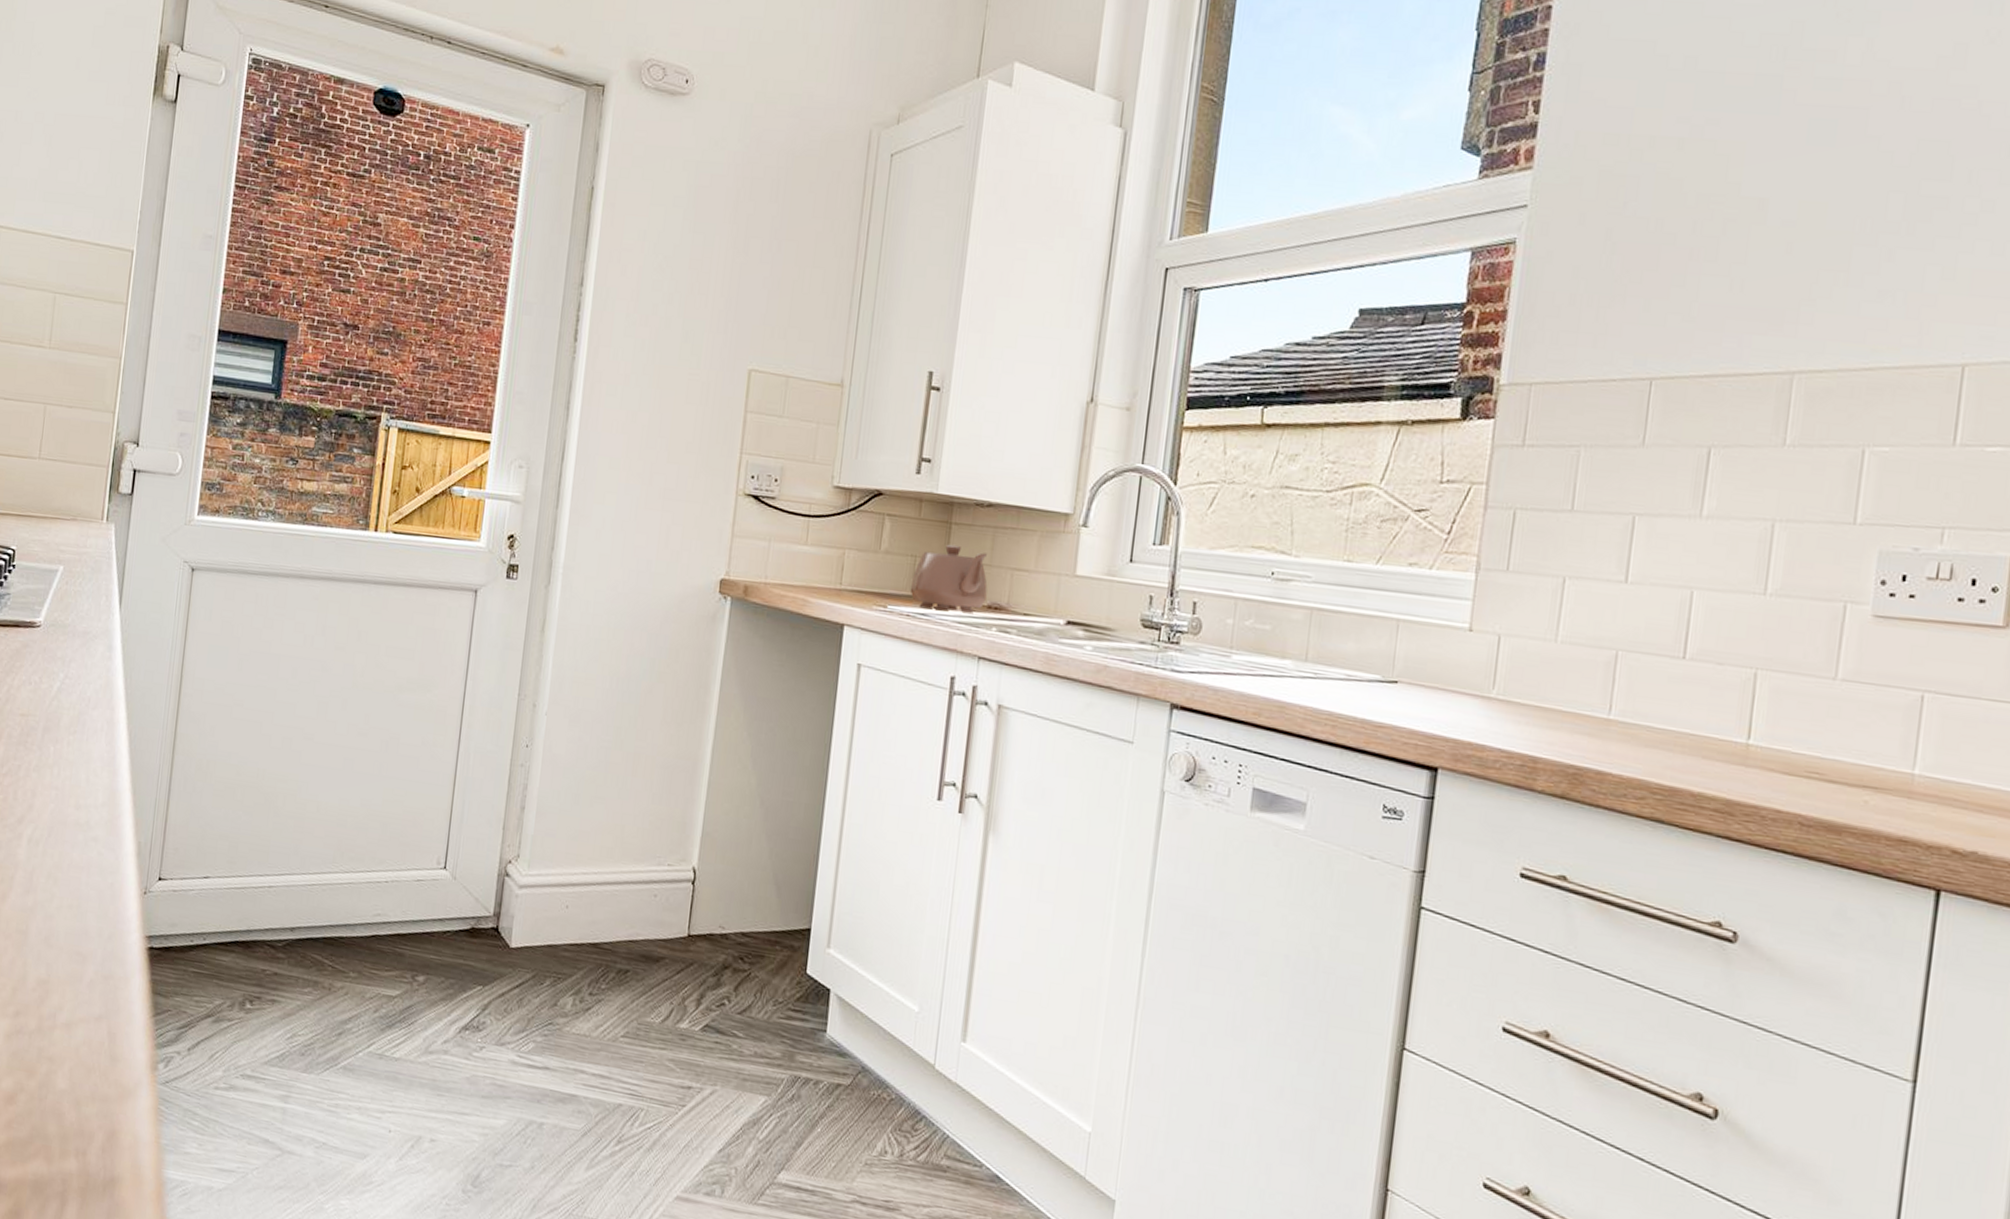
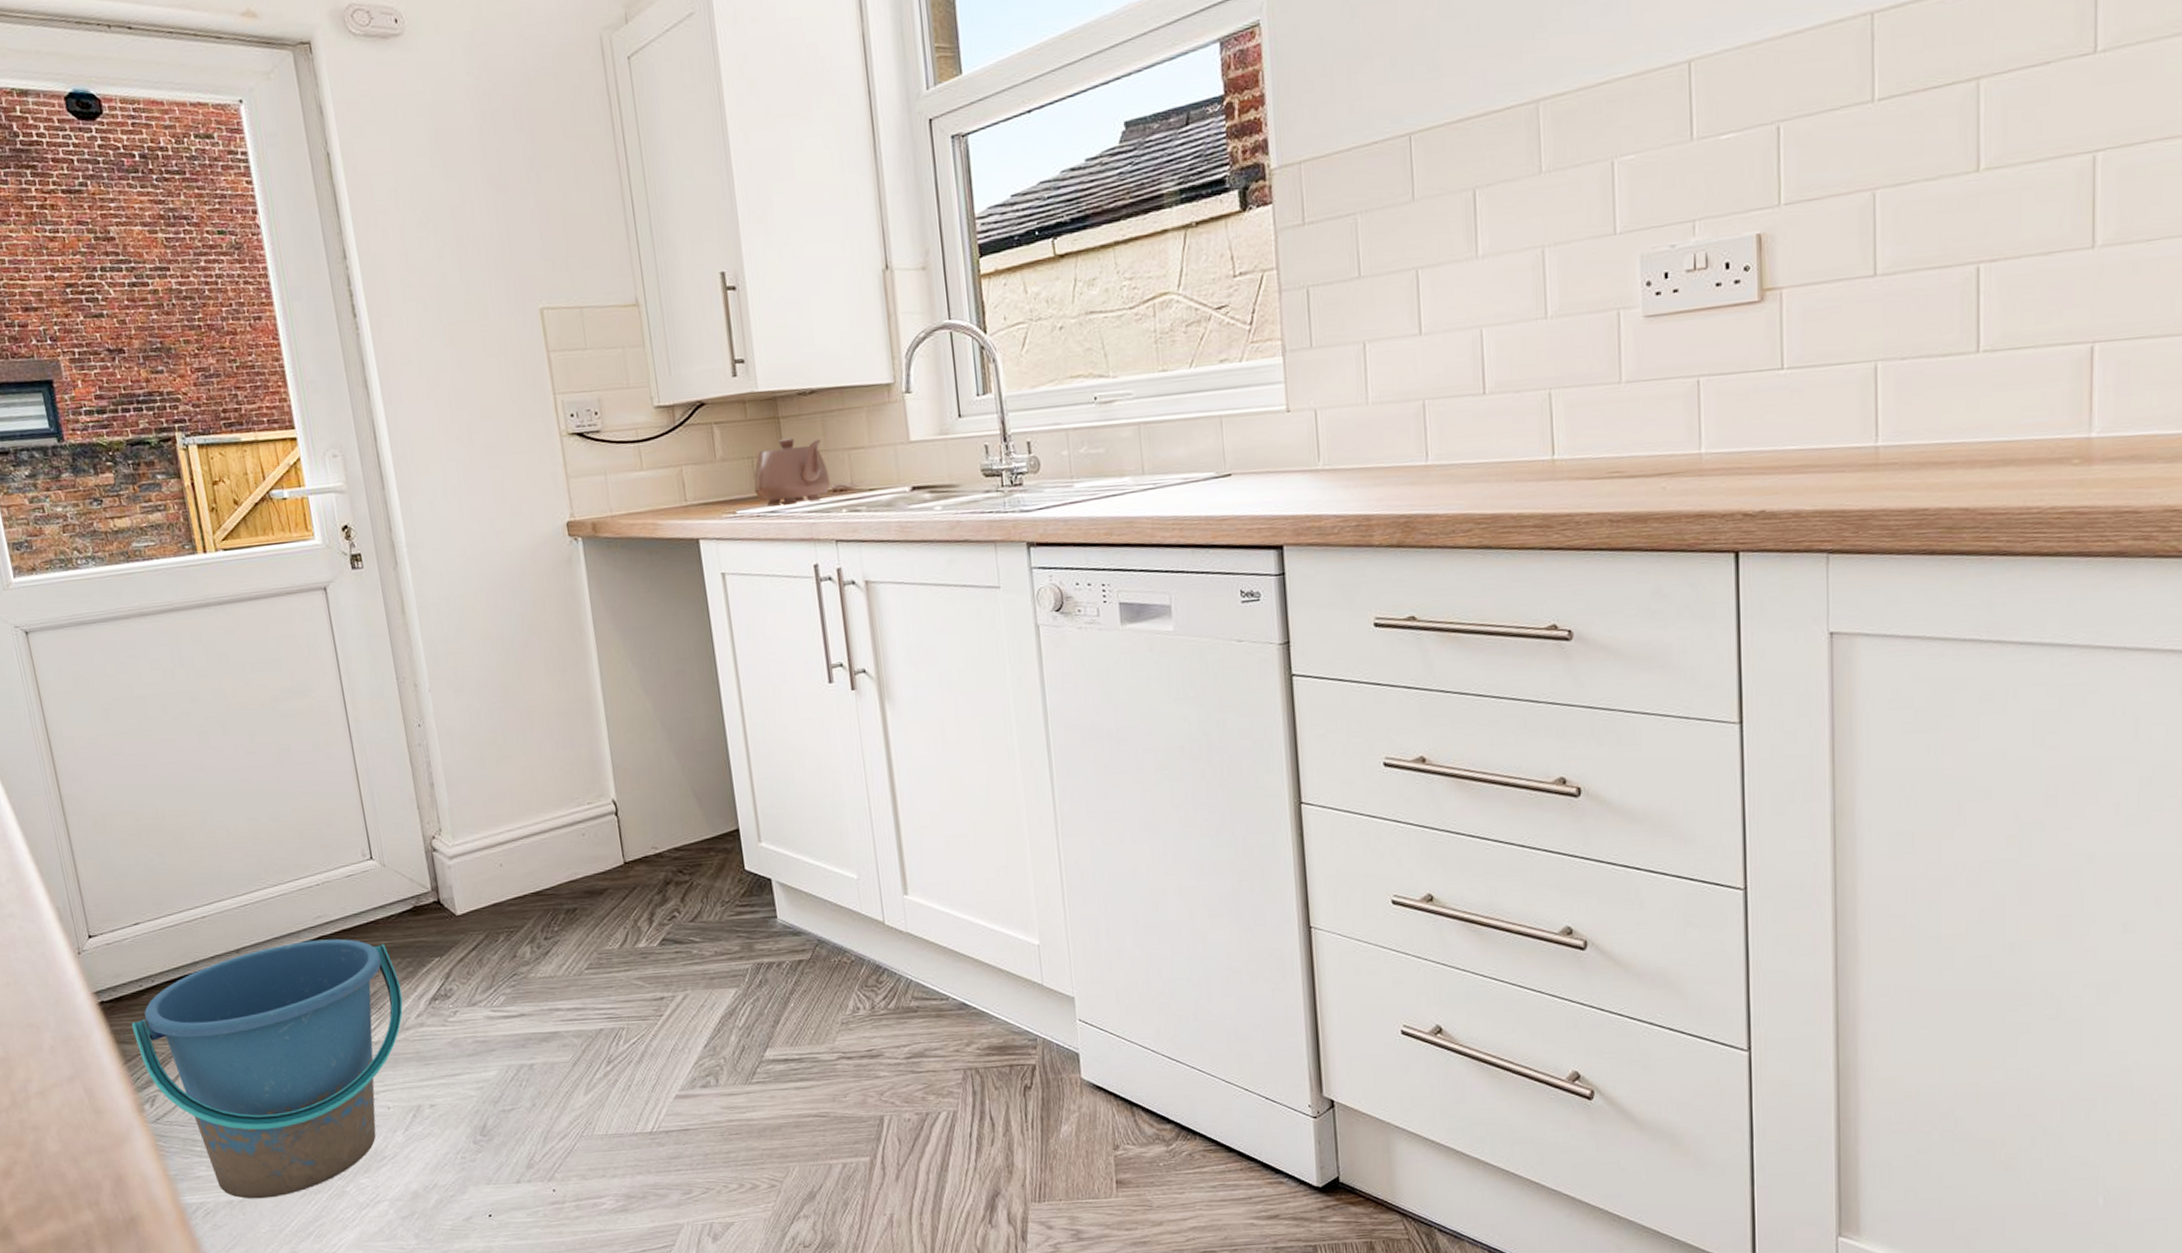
bucket: none [170,933,437,1196] -> present [132,938,403,1199]

